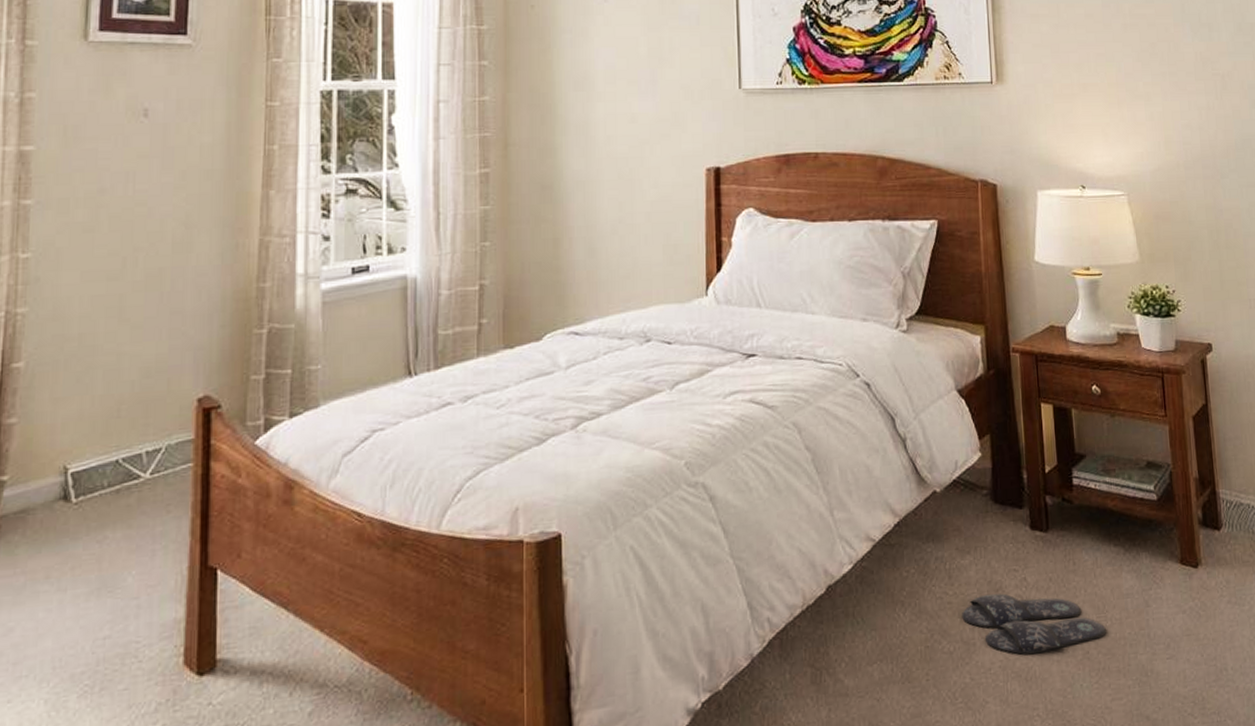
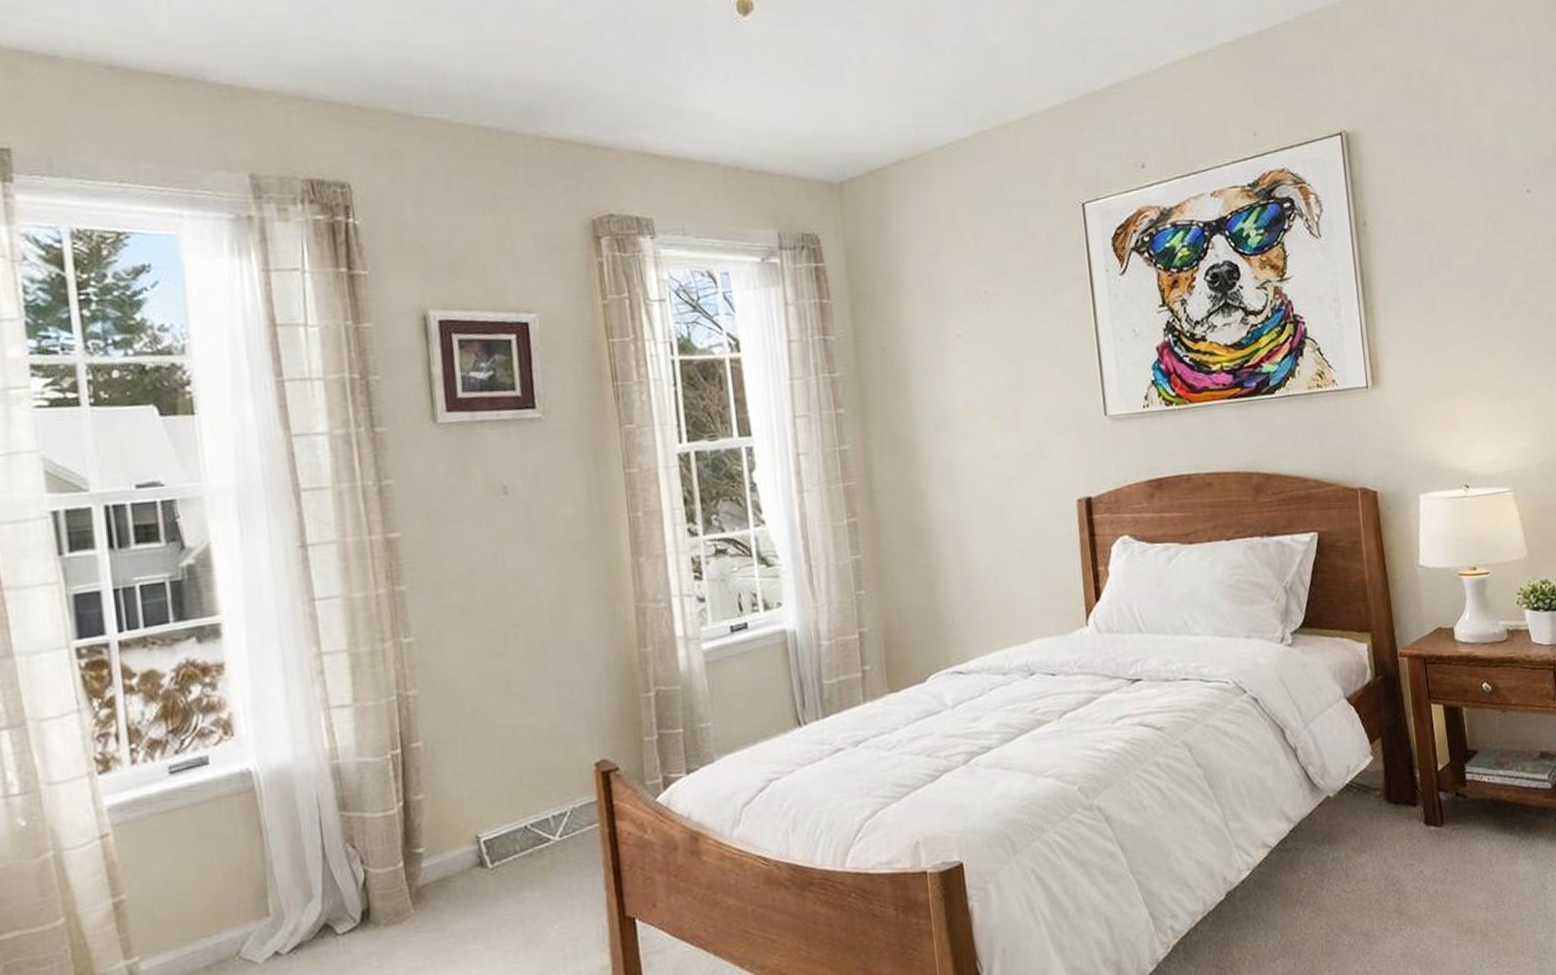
slippers: present [962,593,1106,655] -> none [1360,887,1504,942]

